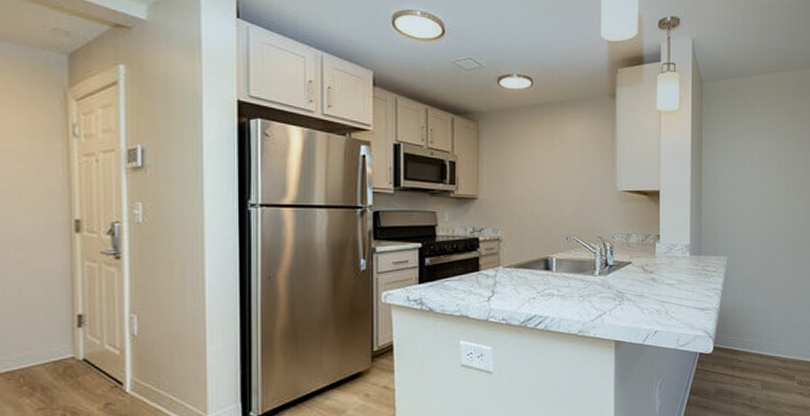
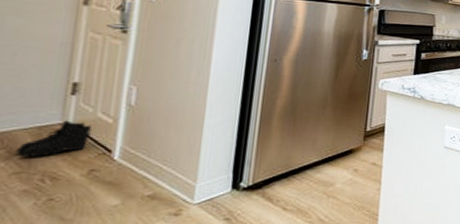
boots: none [37,354,102,393] -> present [15,120,93,157]

